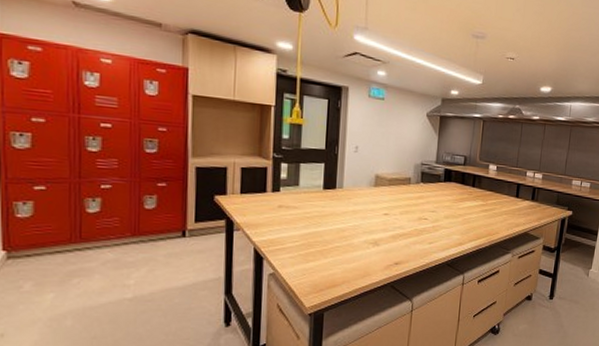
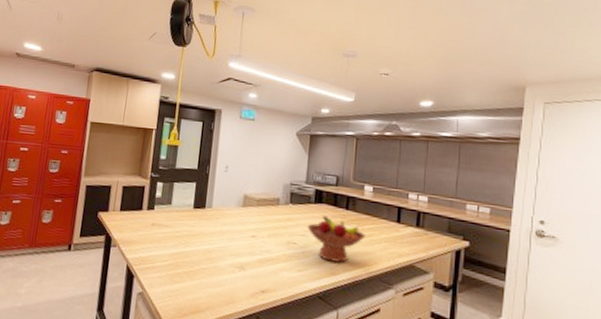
fruit bowl: none [437,193,489,234] -> present [307,215,366,263]

